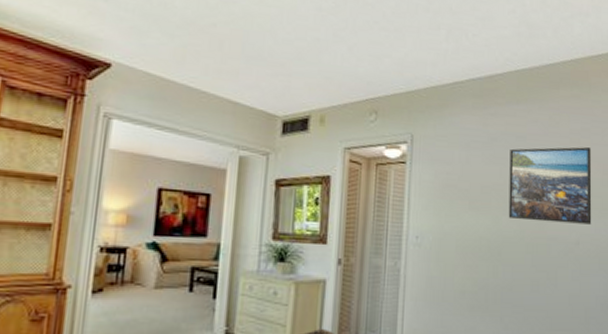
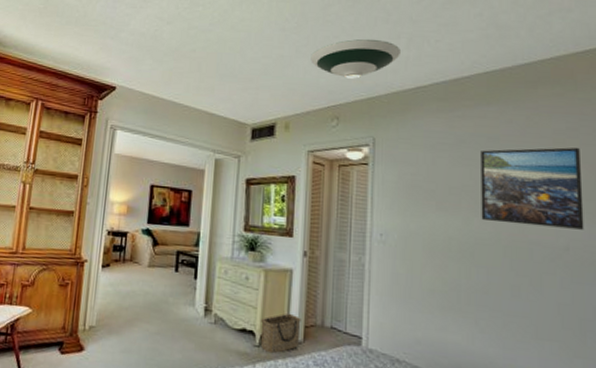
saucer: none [349,26,440,70] -> present [310,38,400,79]

